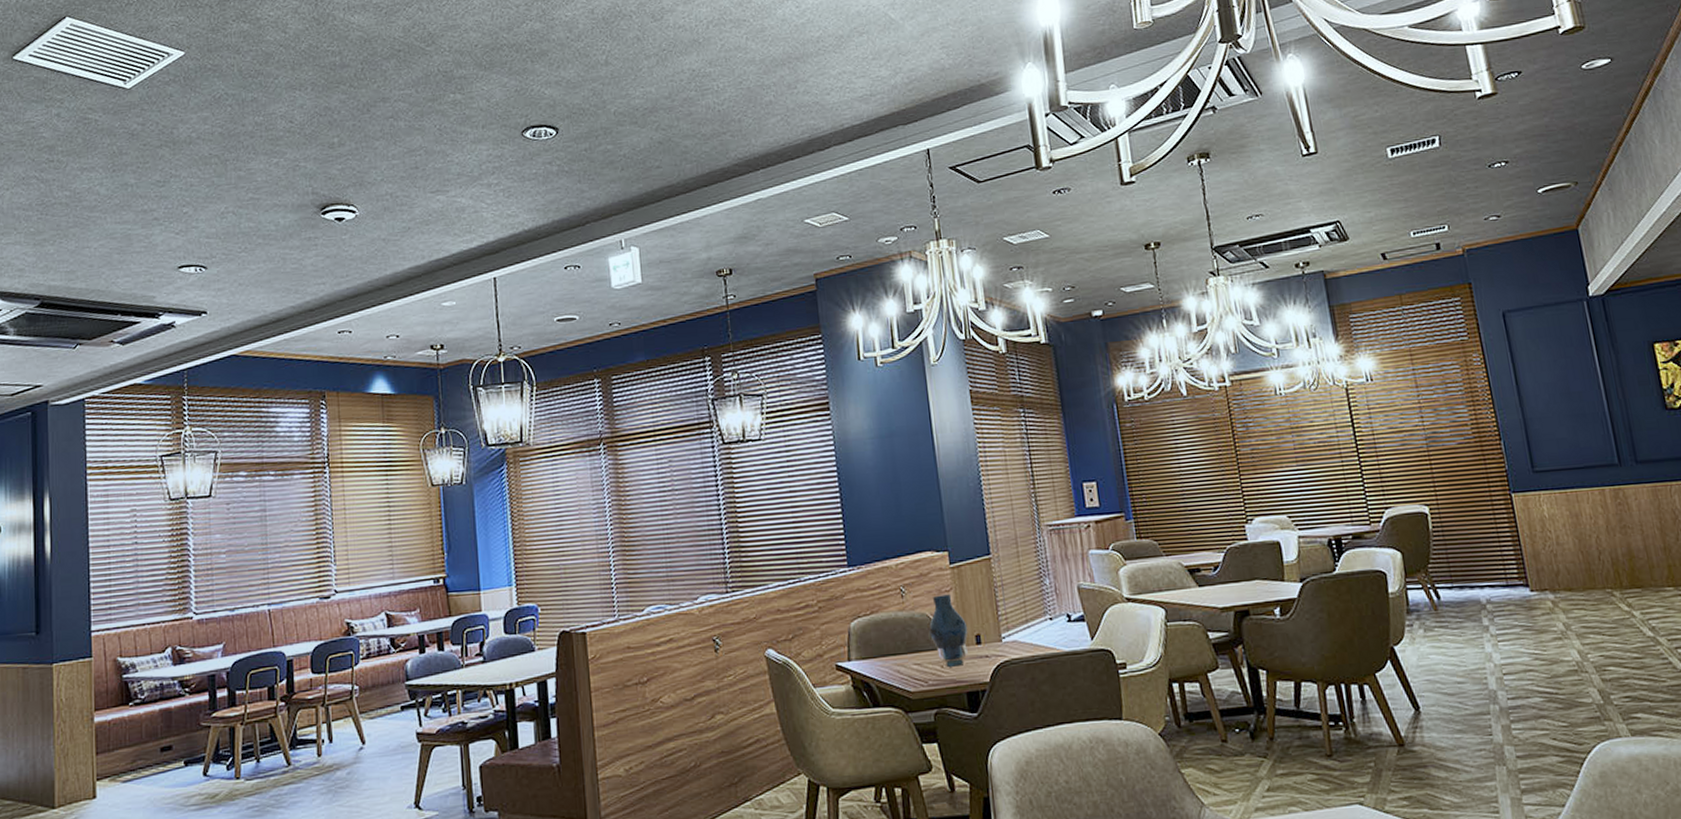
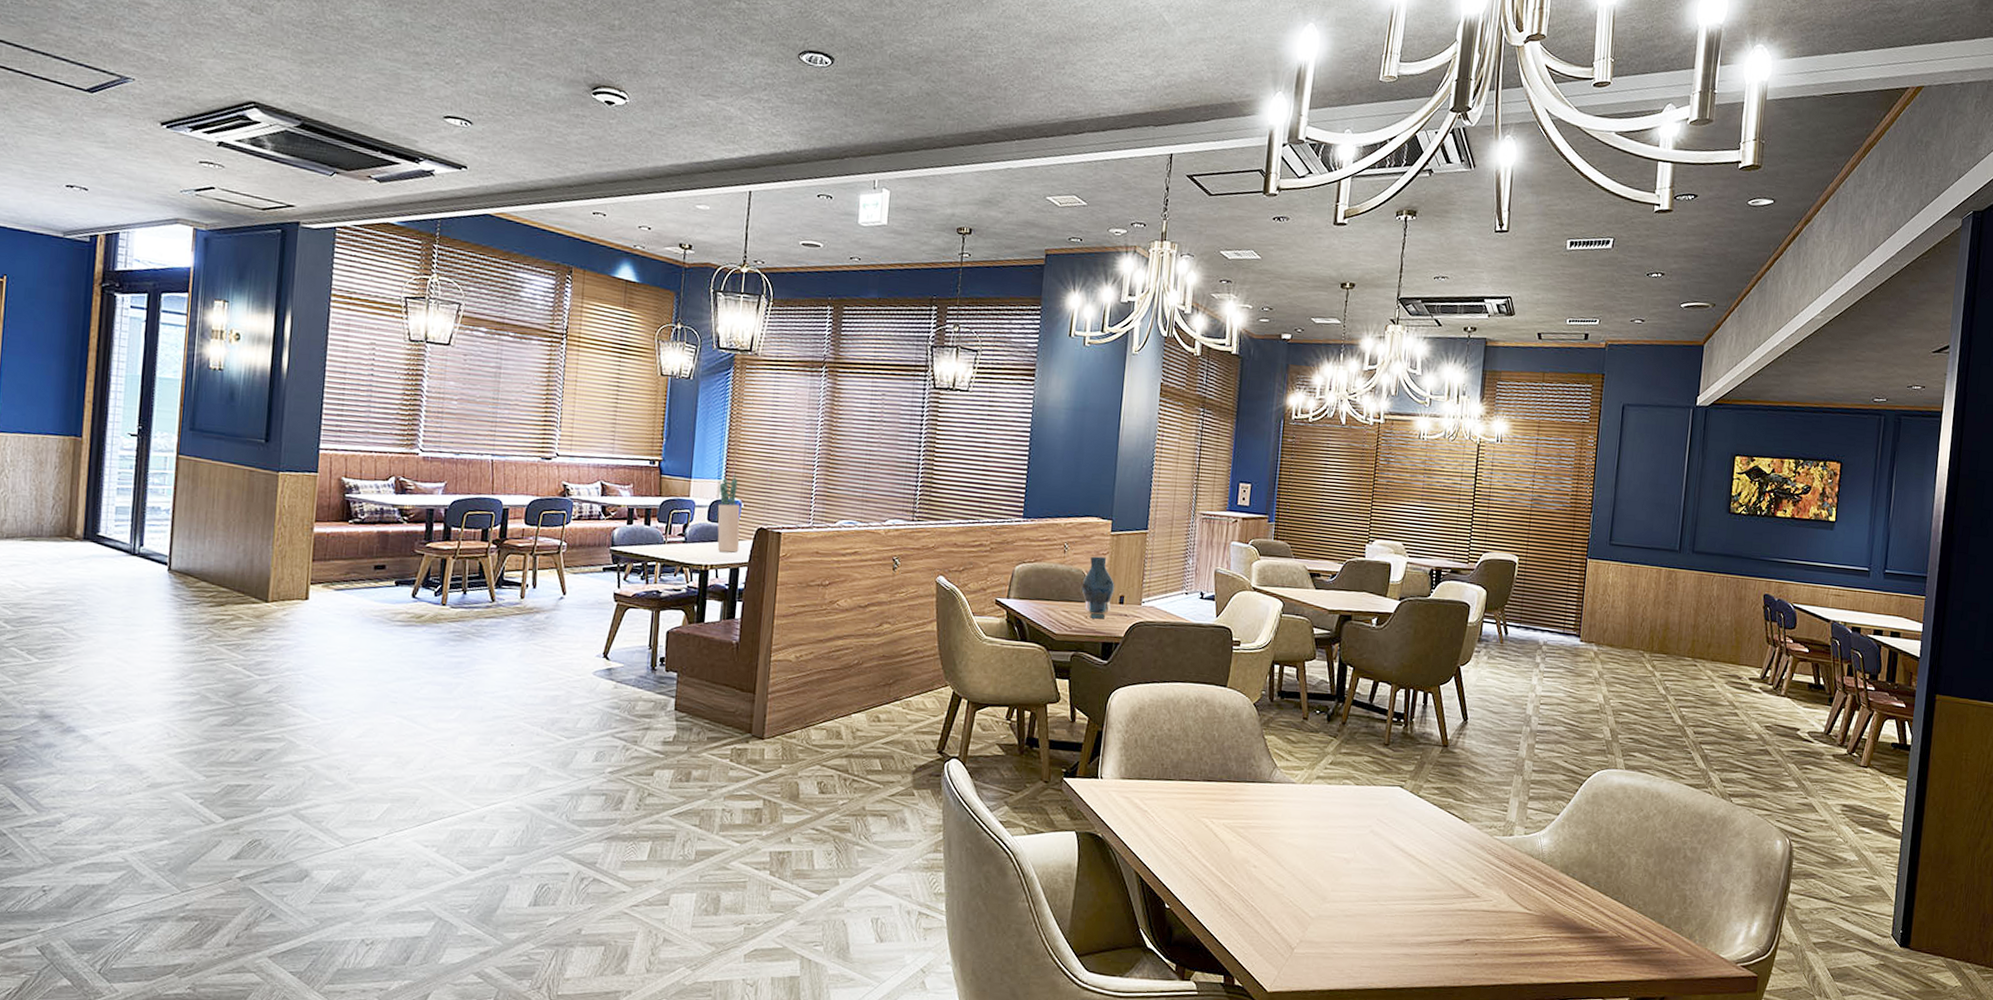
vase: none [511,575,544,667] -> present [717,472,741,553]

